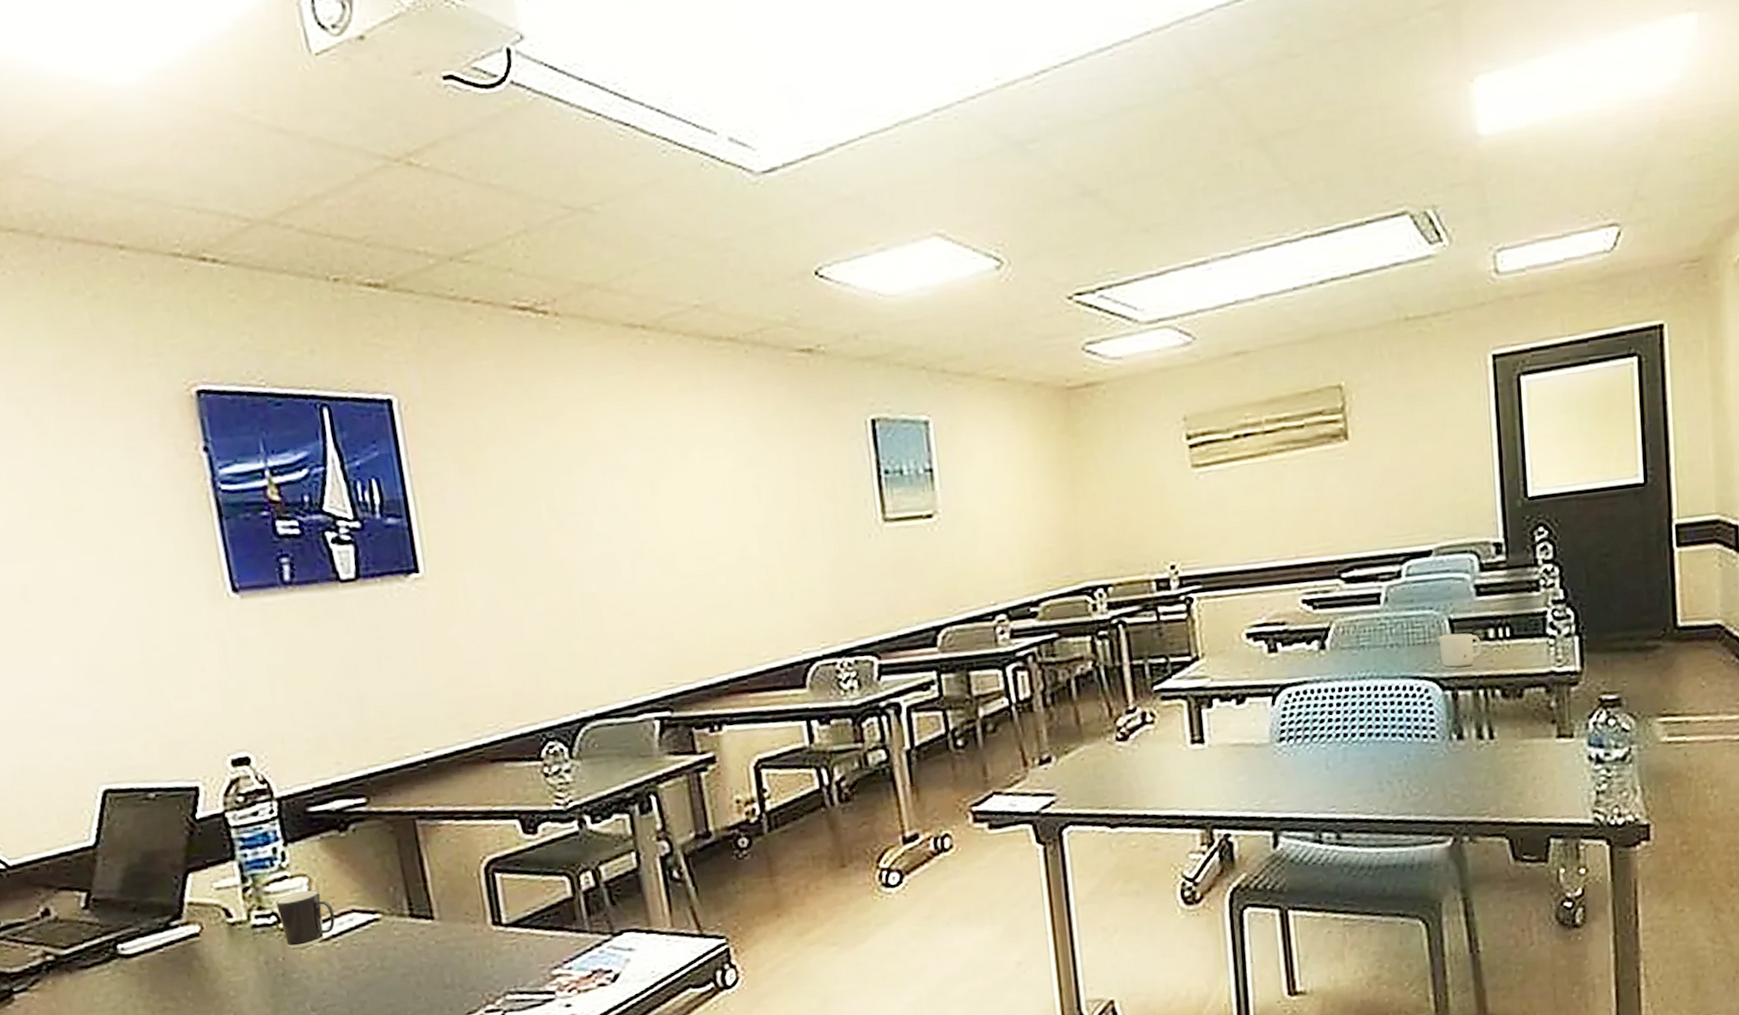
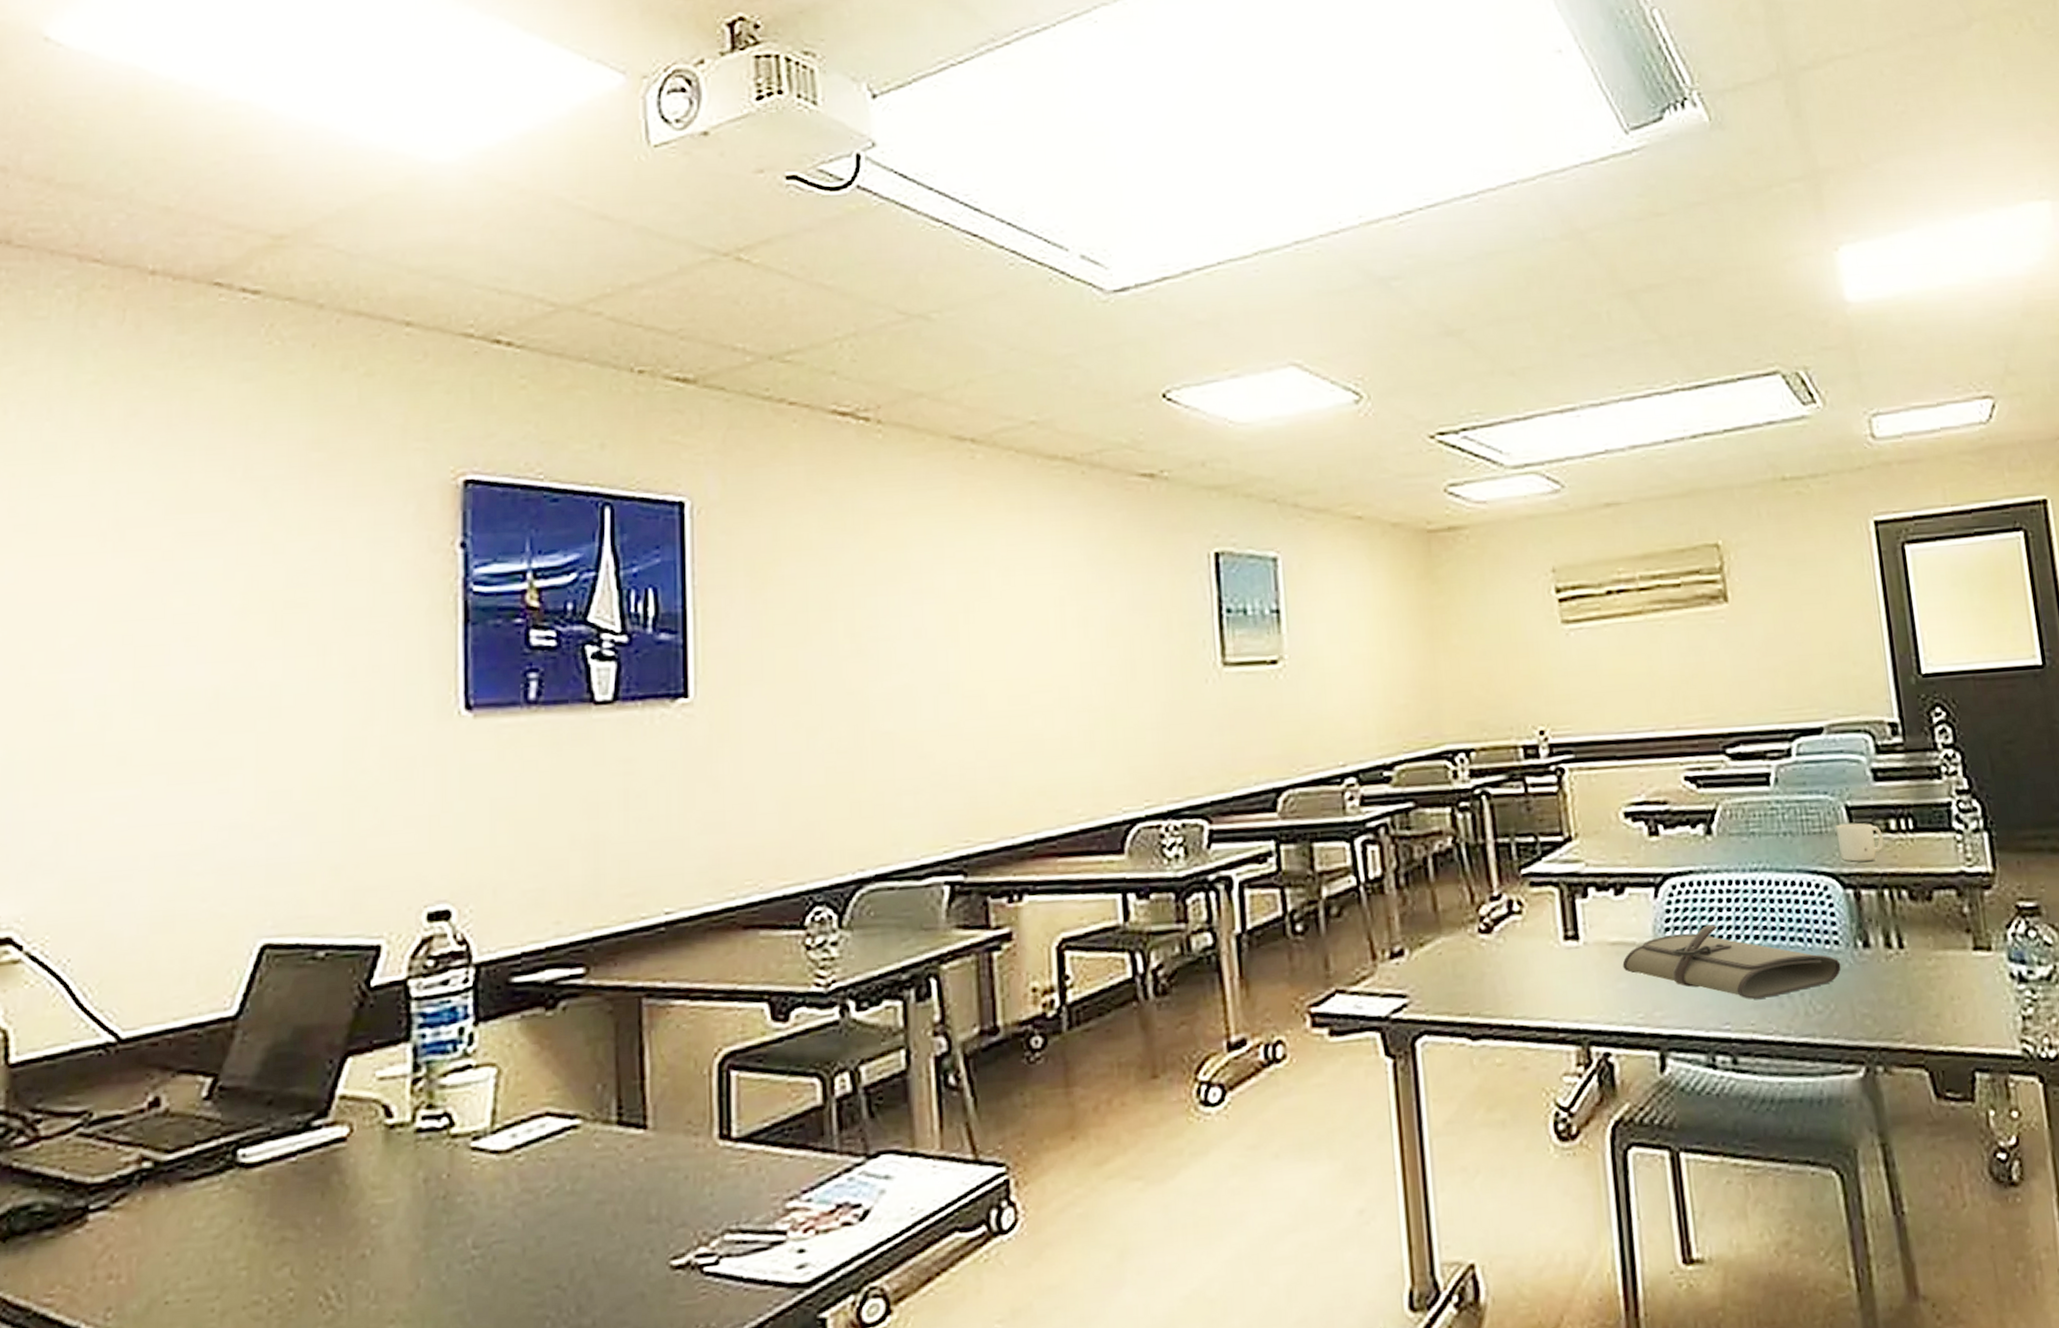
mug: present [276,889,335,949] -> none [451,1084,524,1163]
tool roll: none [1242,725,1437,787] -> present [1622,924,1842,1000]

